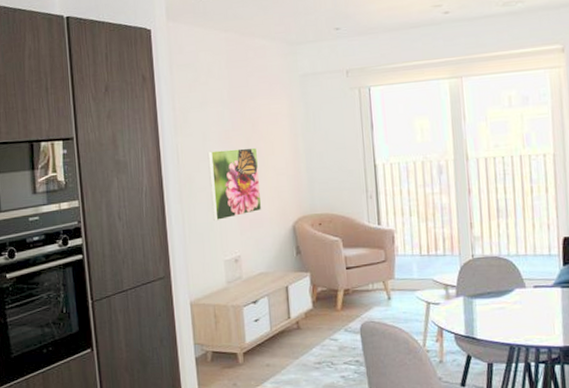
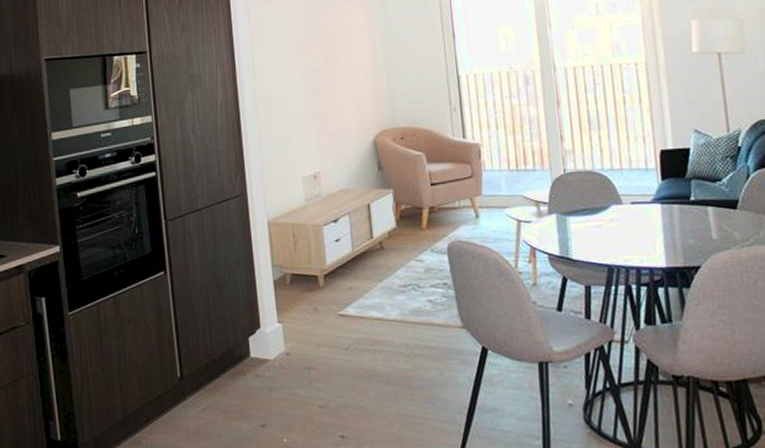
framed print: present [207,147,262,222] -> none [284,59,341,136]

